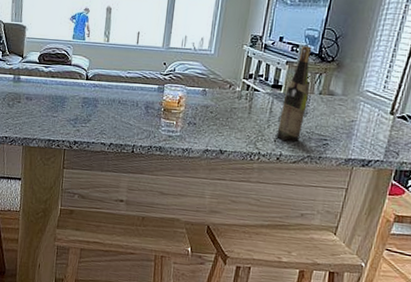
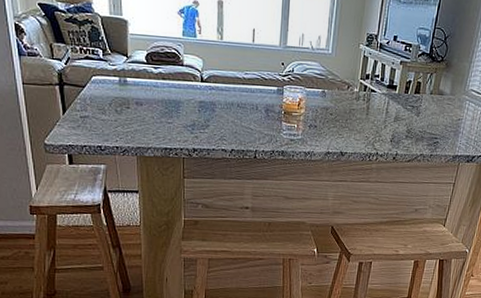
wine bottle: present [276,46,312,142] -> none [392,45,424,142]

